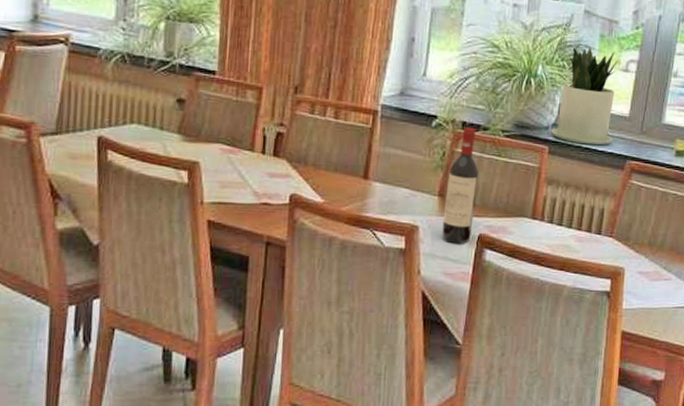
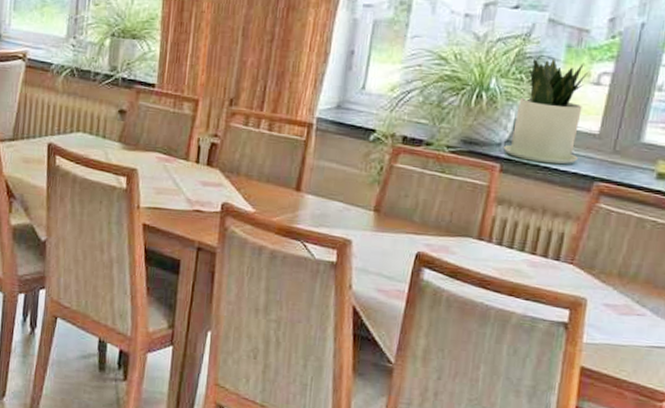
wine bottle: present [442,127,480,244] -> none [376,141,420,262]

